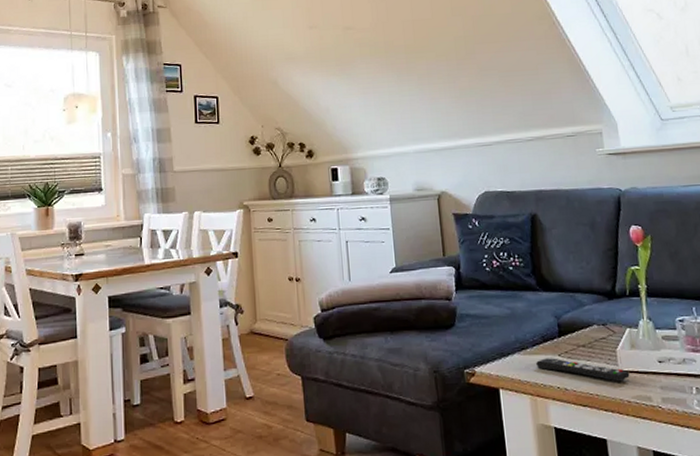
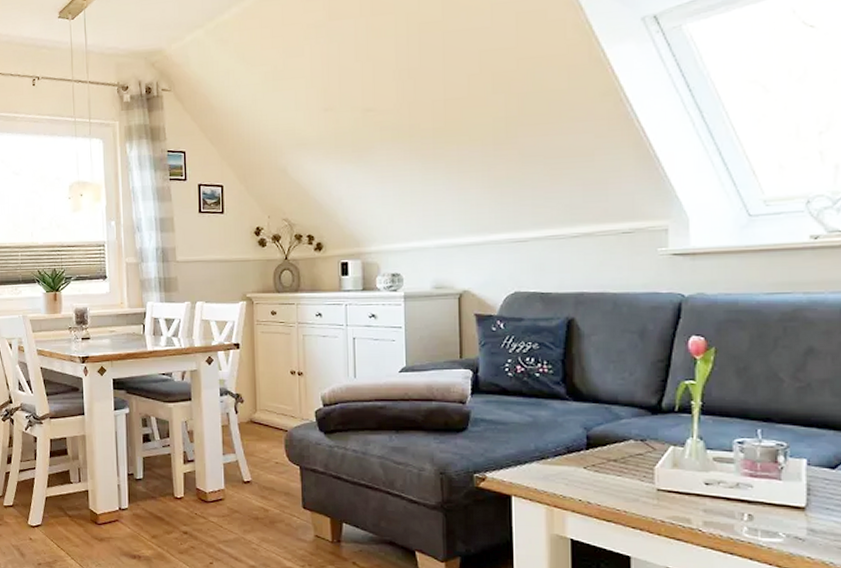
remote control: present [536,358,630,381] -> none [557,470,667,499]

